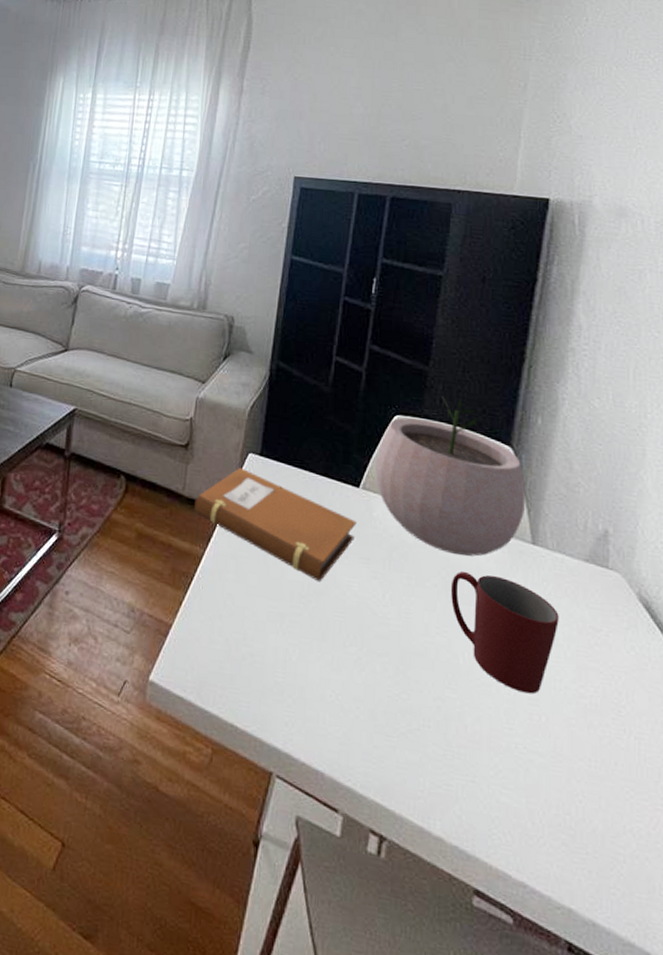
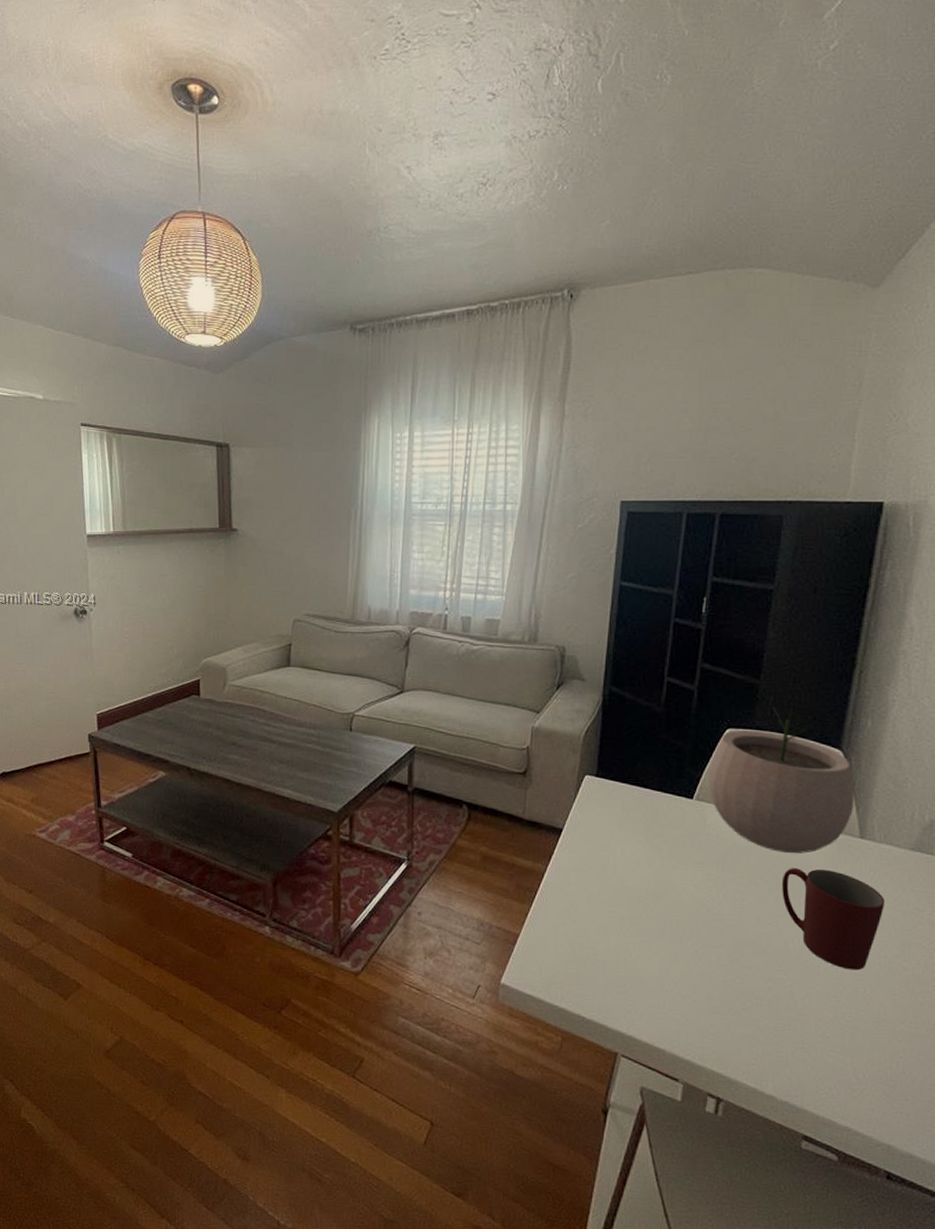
notebook: present [194,467,357,583] -> none [535,789,691,887]

